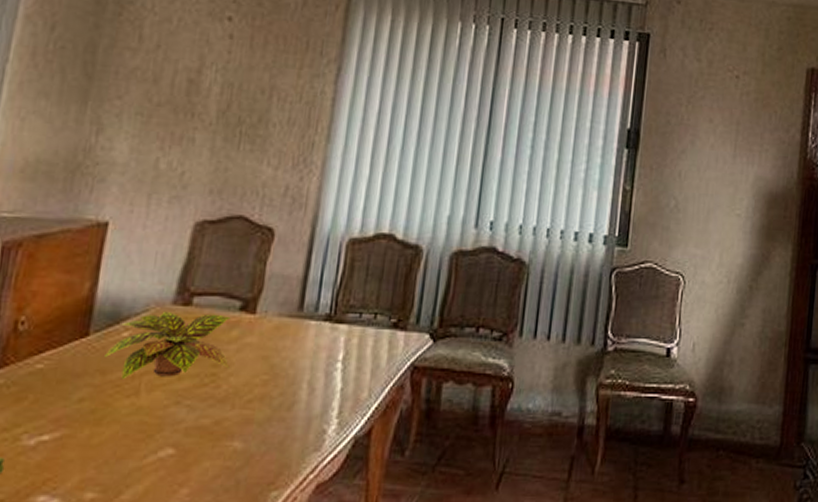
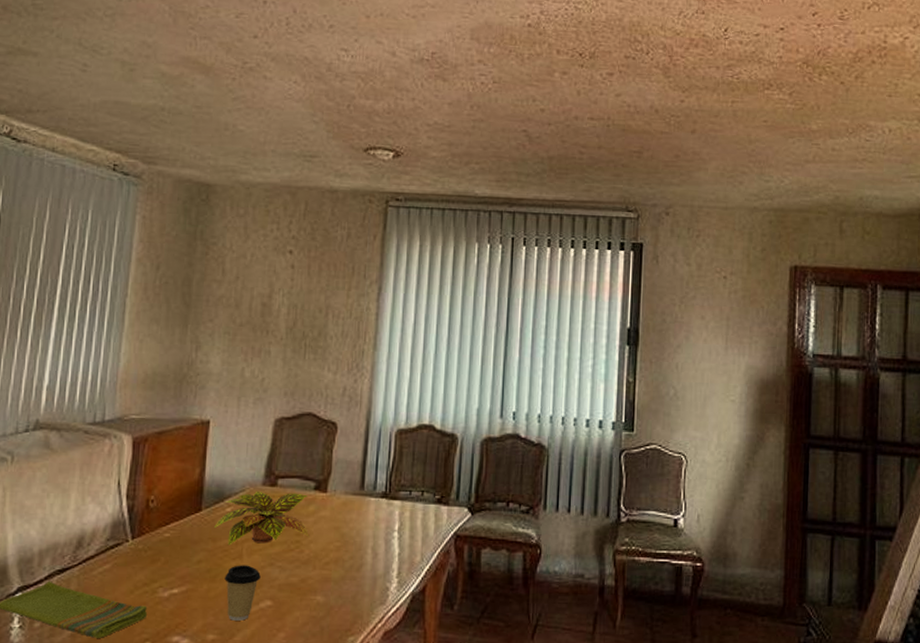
coffee cup: none [113,404,162,474] -> present [224,565,261,621]

